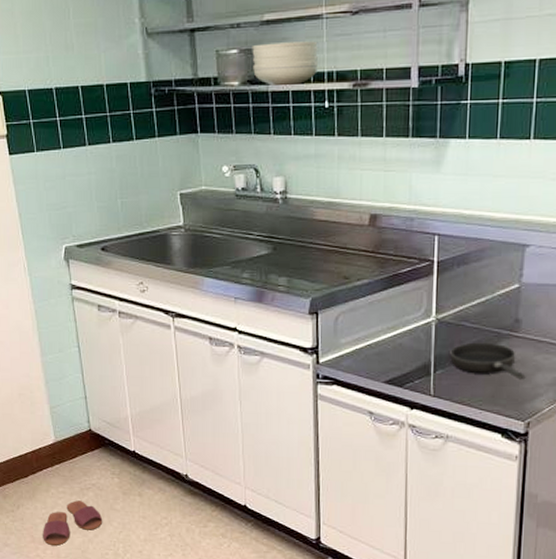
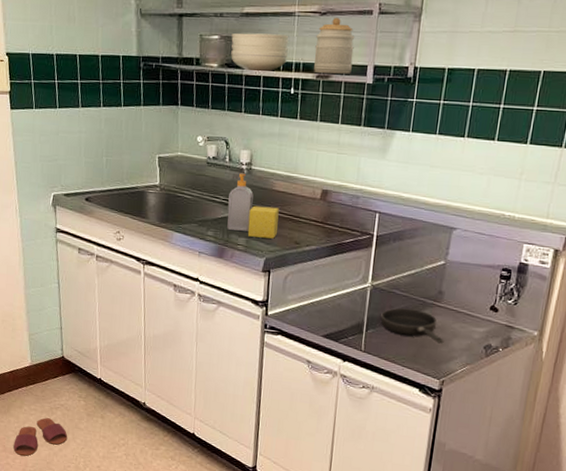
soap bottle: none [263,203,293,271] -> present [227,173,254,232]
sponge: none [288,239,323,275] -> present [247,205,279,239]
jar: none [348,15,394,82] -> present [313,17,355,75]

